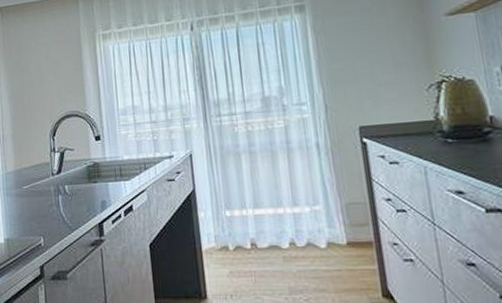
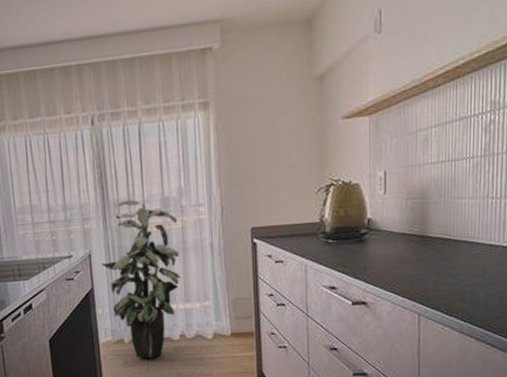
indoor plant: none [202,99,286,269] -> present [101,199,181,359]

